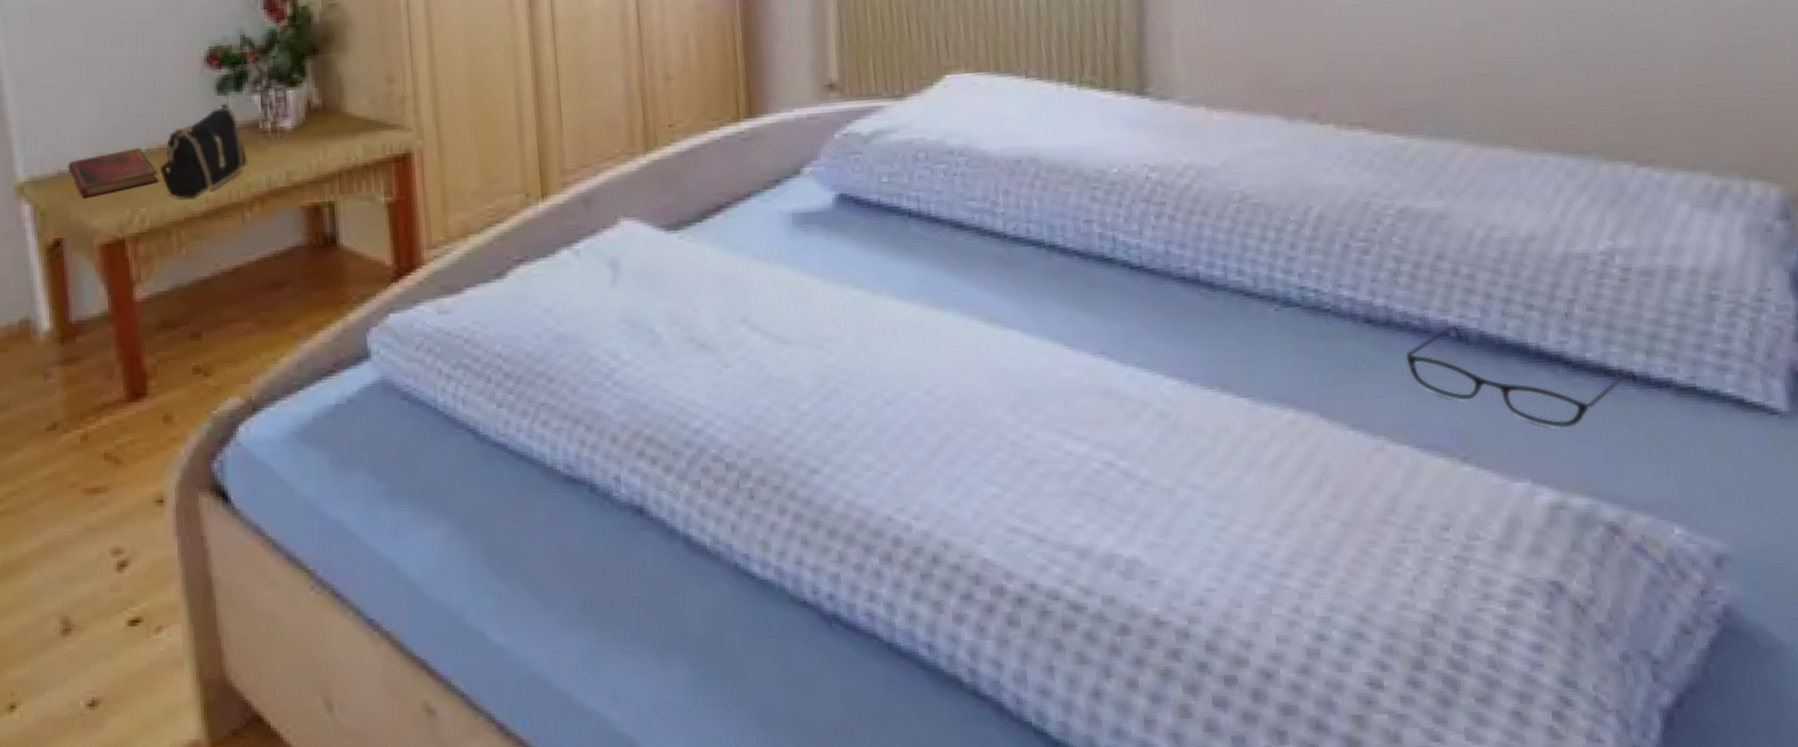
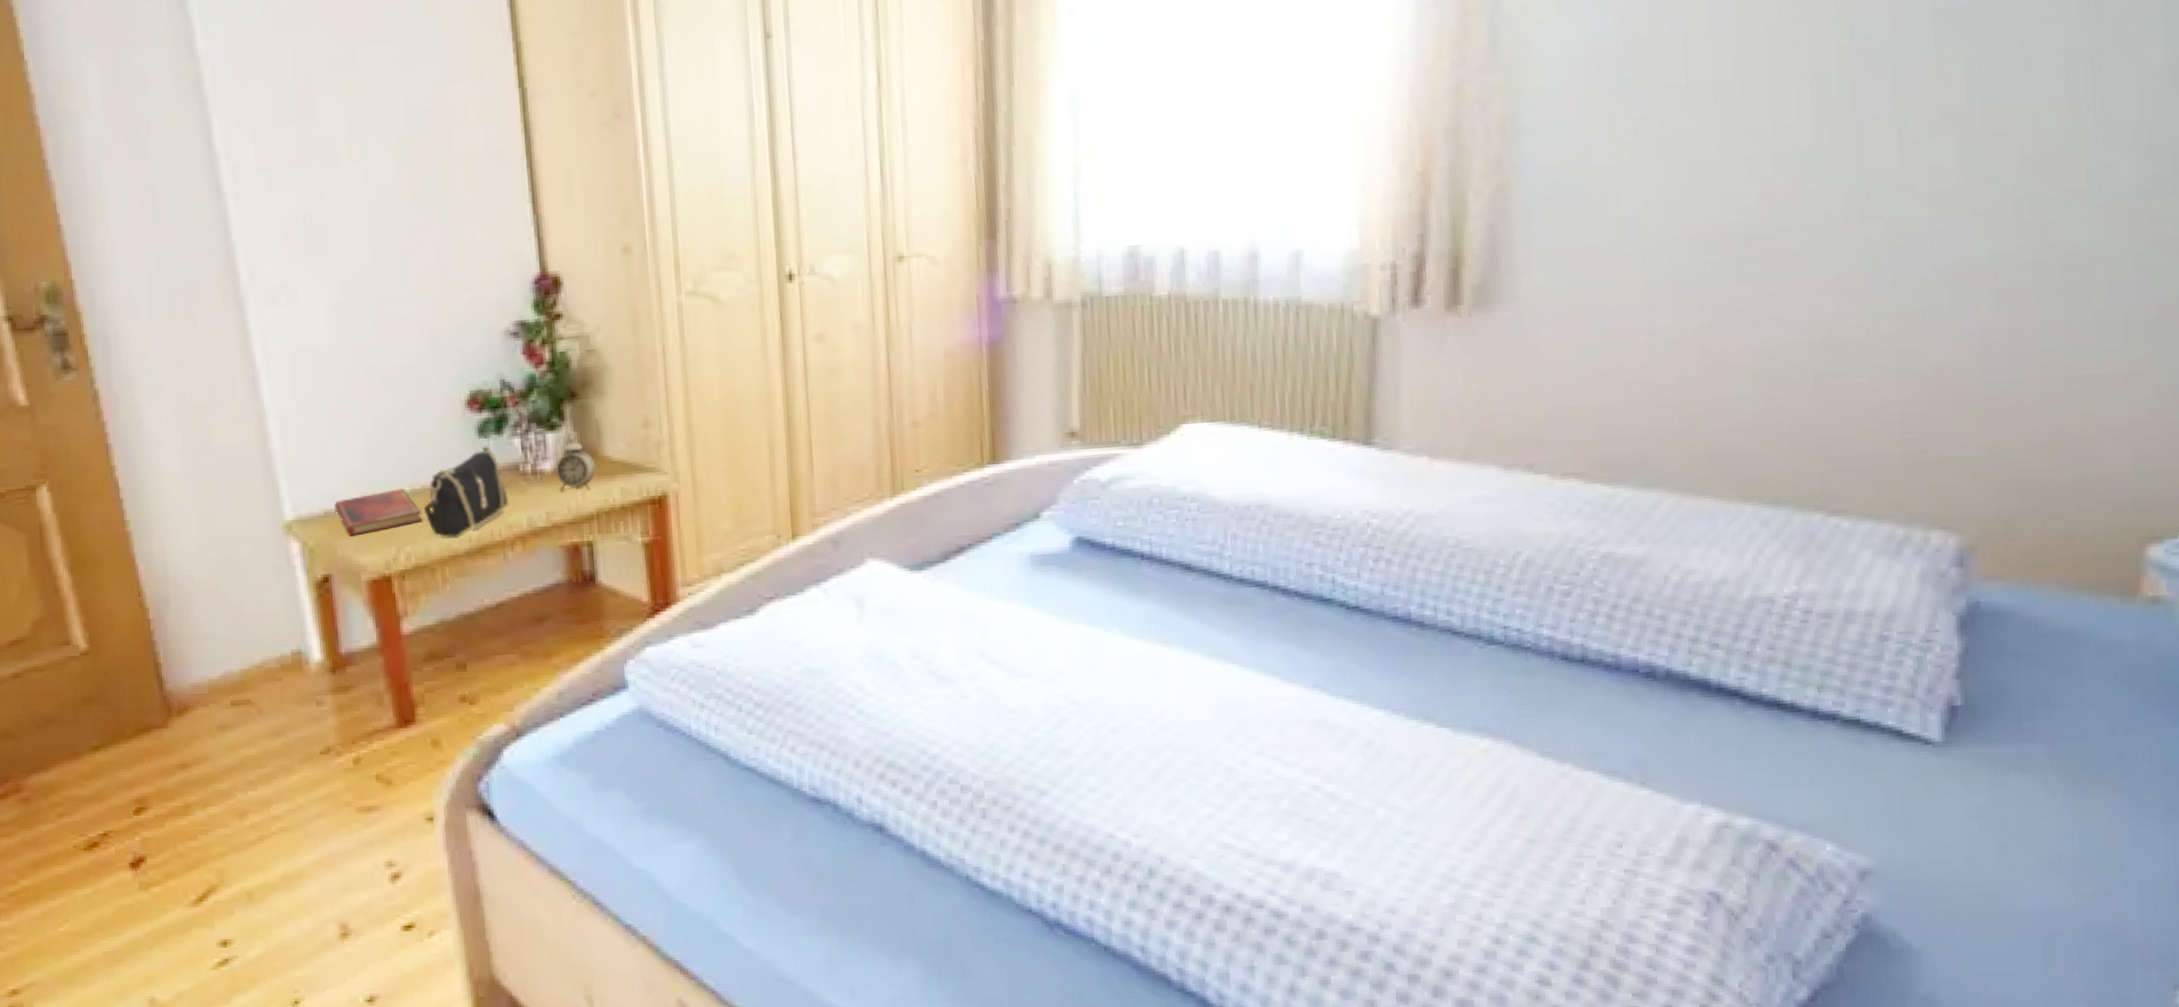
alarm clock: none [295,88,338,151] -> present [555,432,596,492]
eyeglasses: present [1405,324,1638,429] -> none [1596,662,1807,757]

